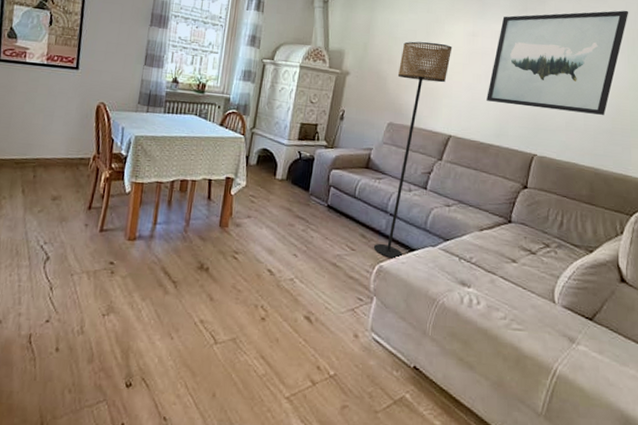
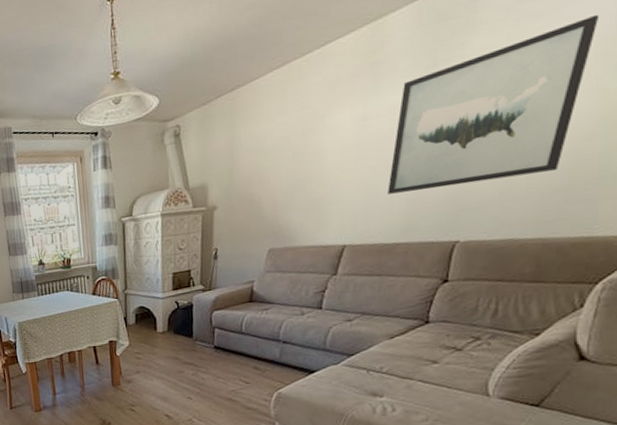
floor lamp: present [373,41,452,260] -> none [268,141,338,384]

